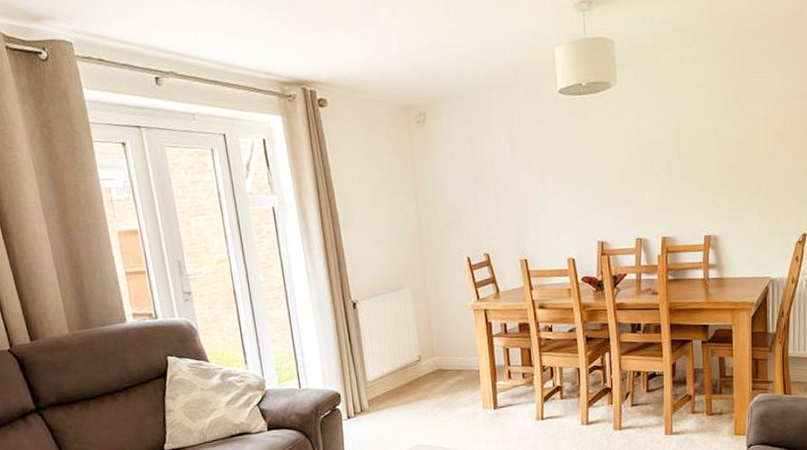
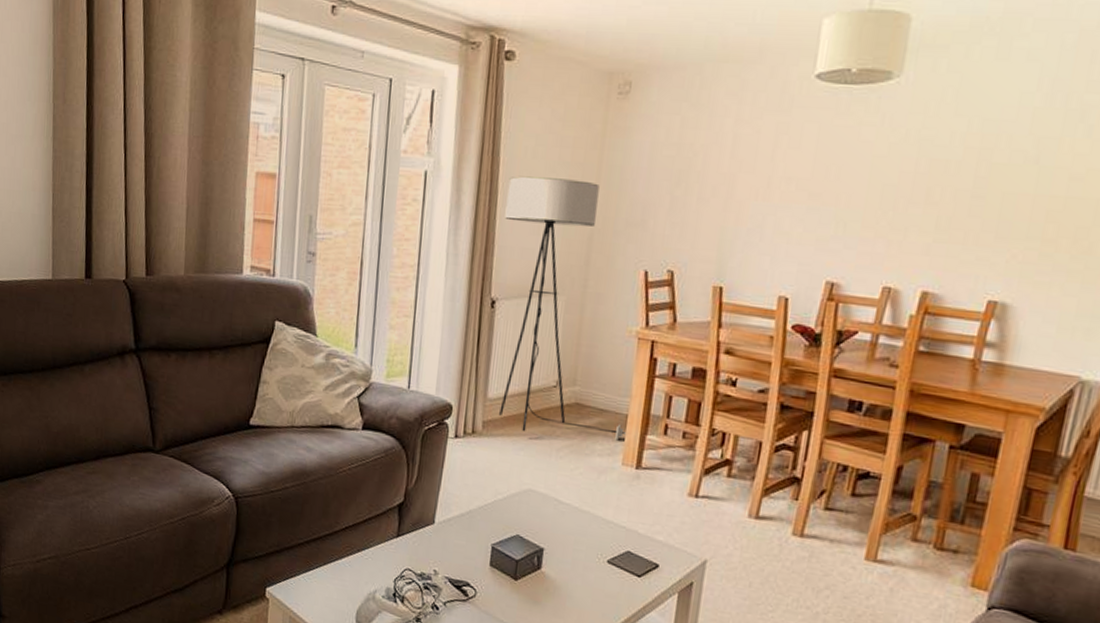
floor lamp: none [345,195,482,402] -> present [499,176,627,441]

